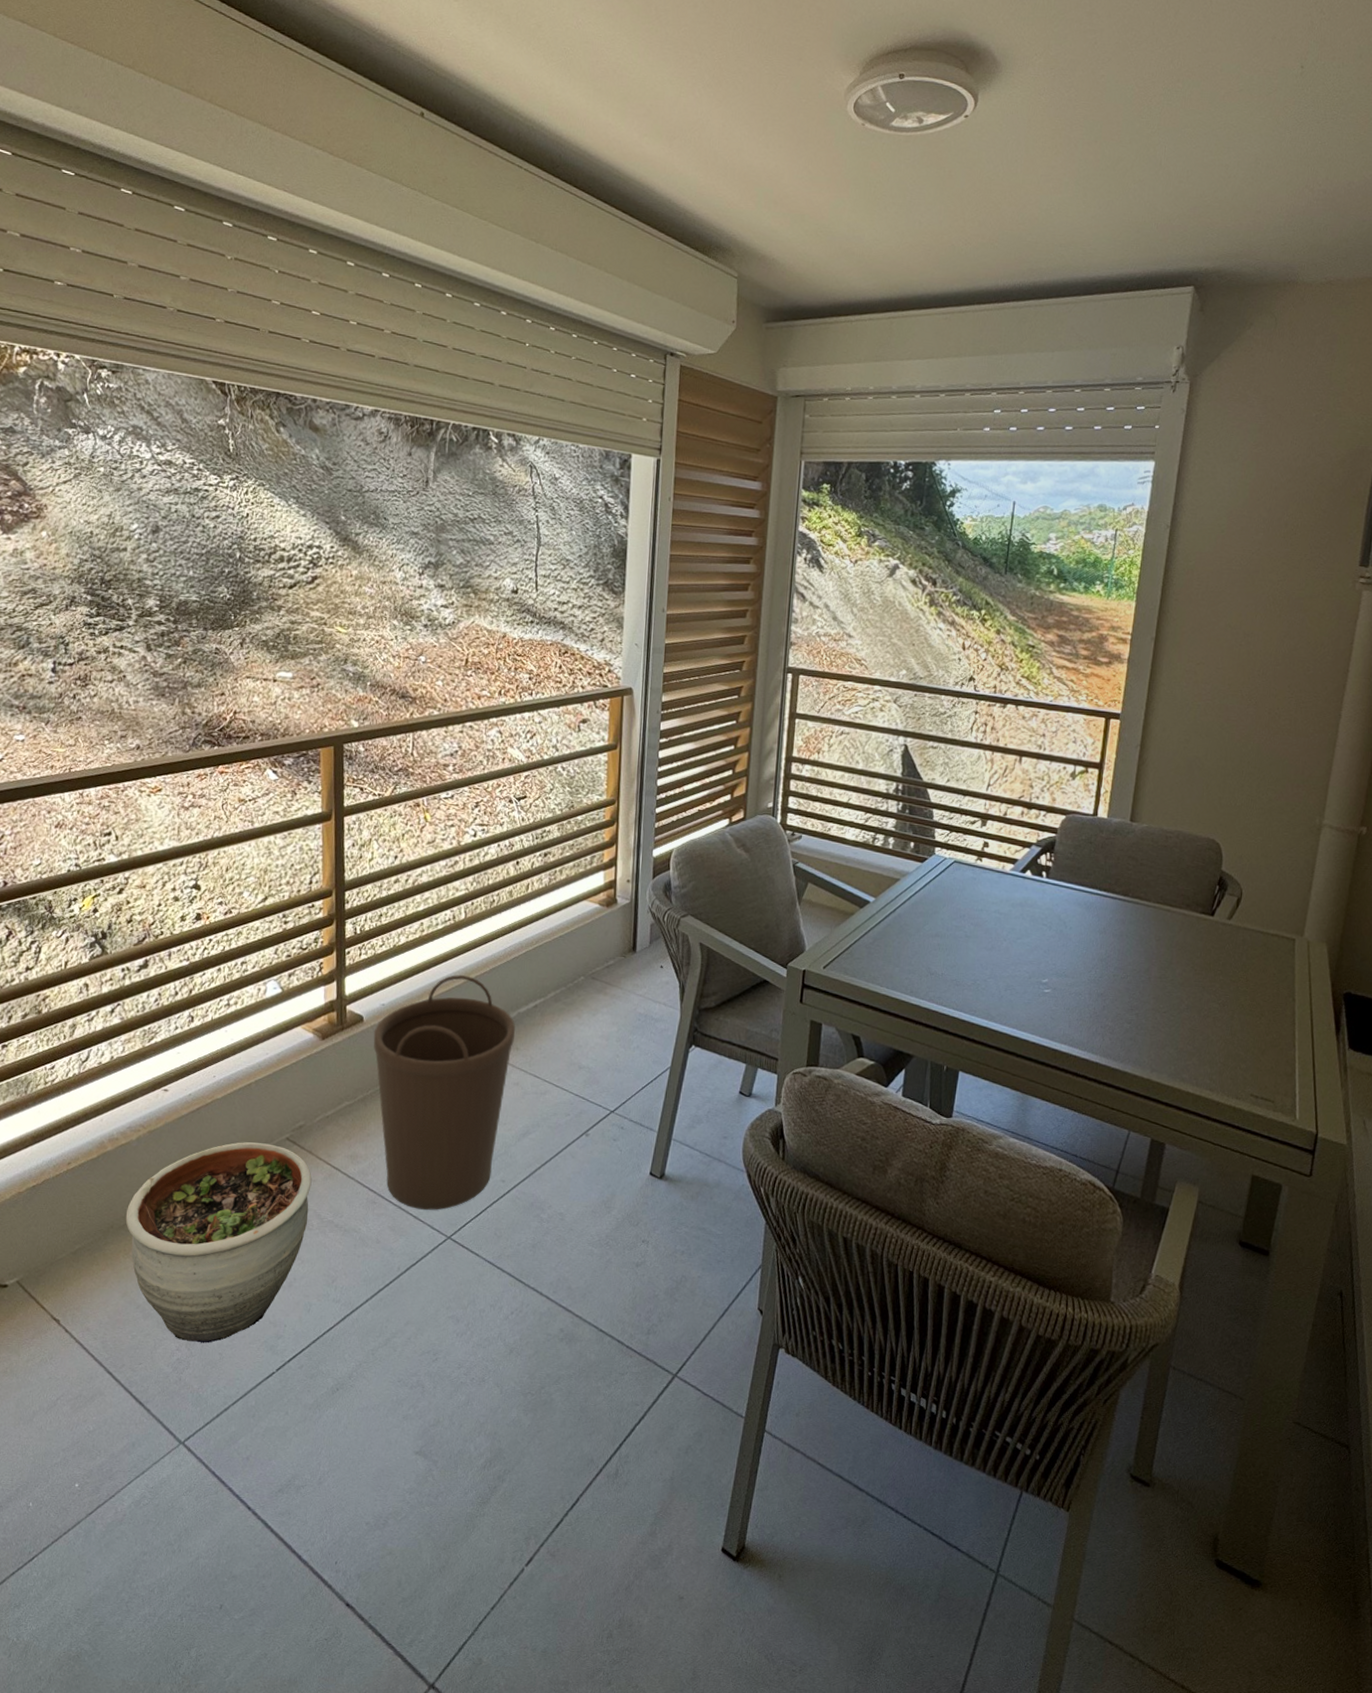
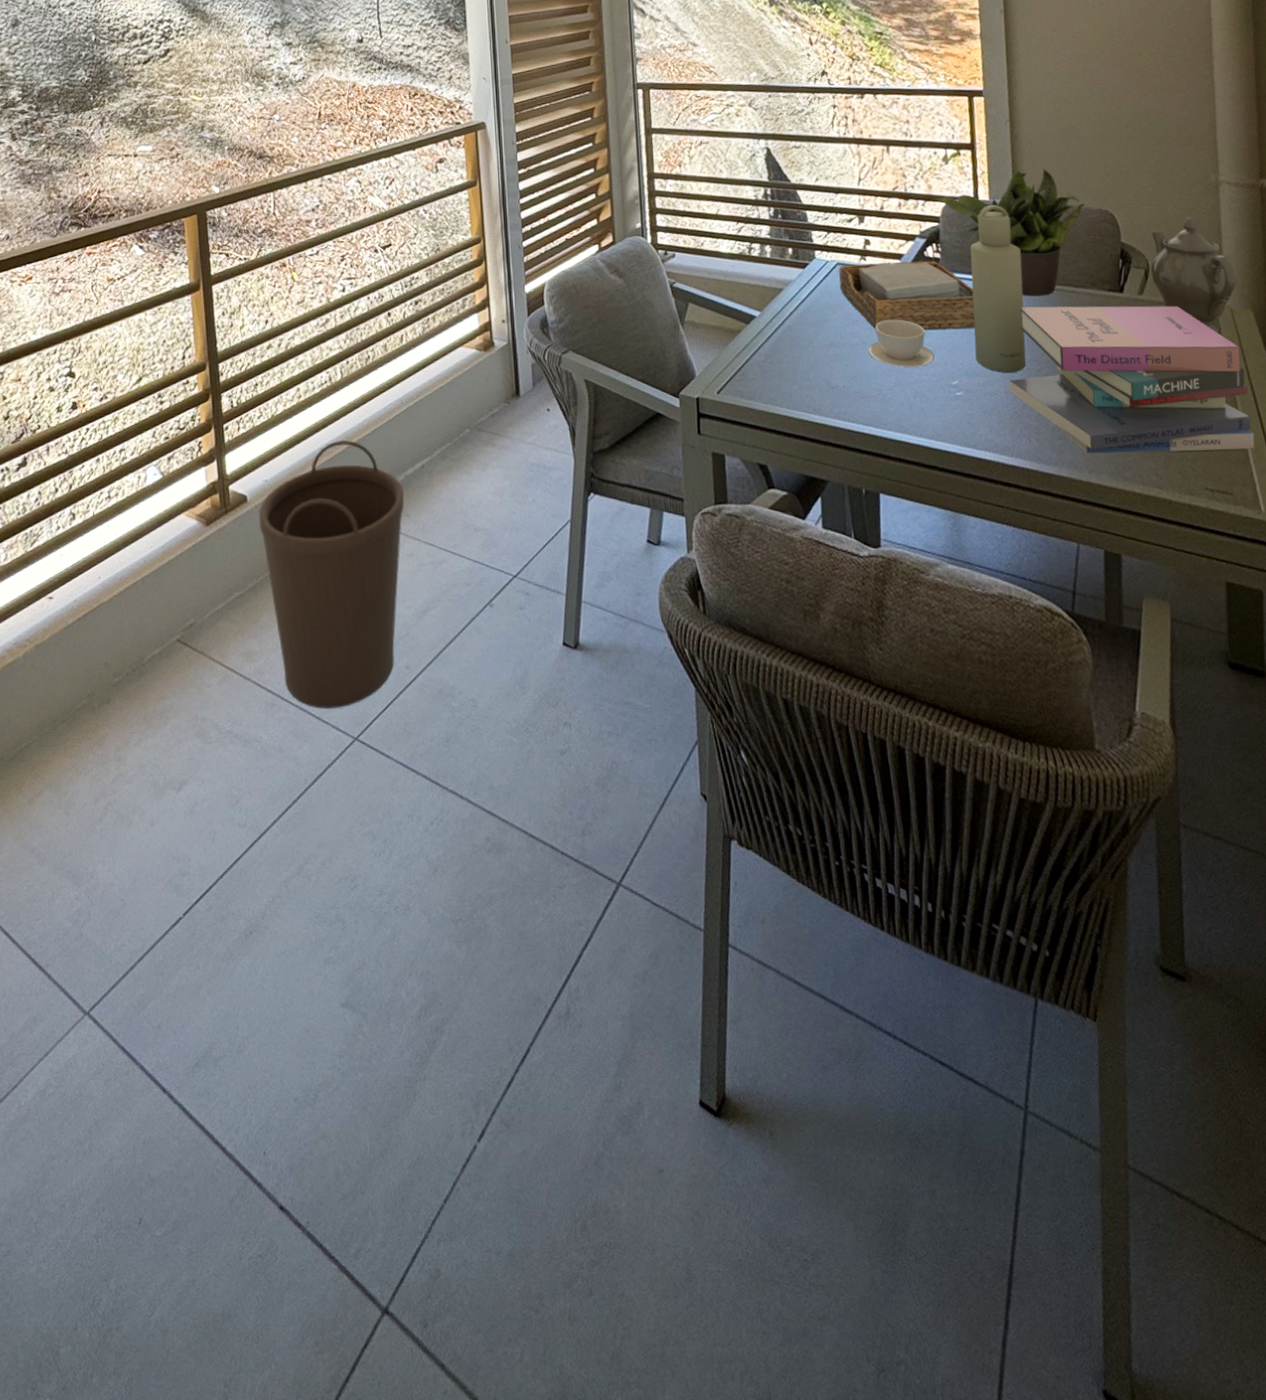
planter pot: present [125,1142,312,1343] -> none [15,648,207,889]
napkin holder: none [953,863,1077,933] -> present [839,260,975,330]
teacup: none [969,917,1031,963] -> present [868,319,935,367]
potted plant: none [1057,793,1196,912] -> present [935,168,1086,296]
bottle: none [1068,822,1128,977] -> present [970,204,1027,373]
books: none [1093,919,1309,1065] -> present [1009,305,1255,454]
teapot: none [1242,854,1321,962] -> present [1150,217,1238,334]

